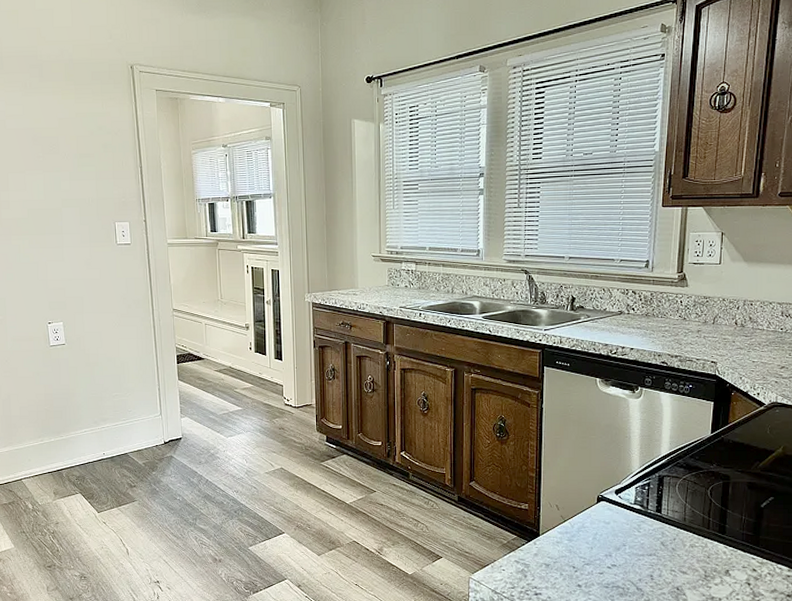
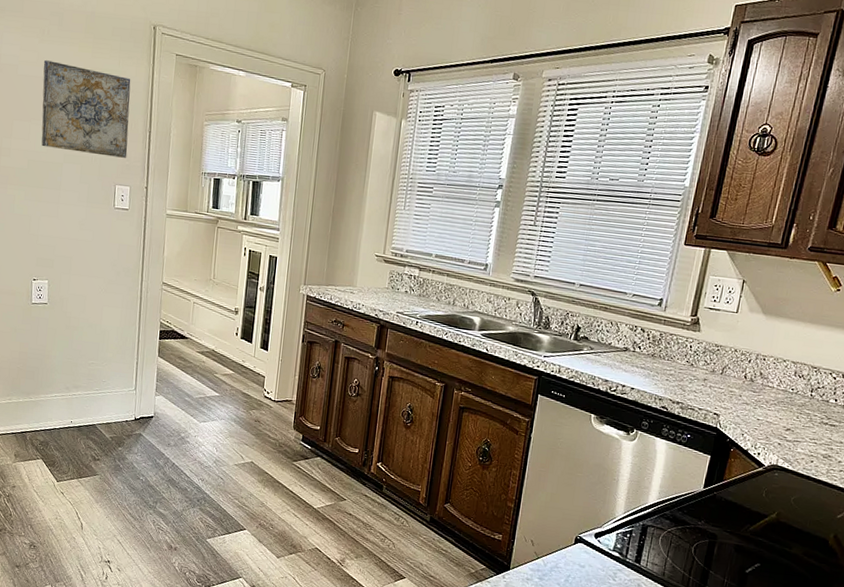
wall art: none [29,111,122,196] -> present [41,59,131,158]

